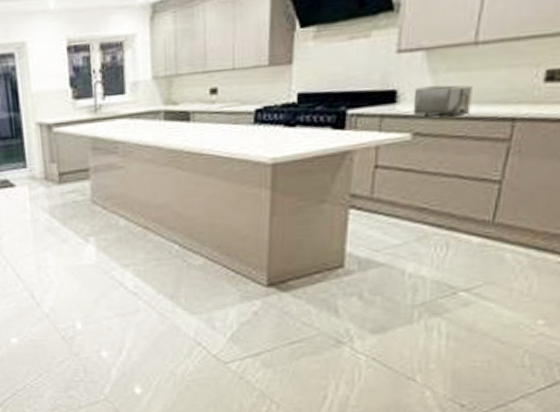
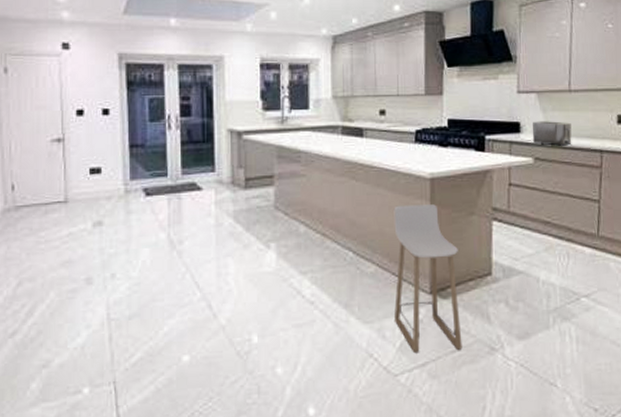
bar stool: none [224,193,303,342] -> present [393,204,463,352]

